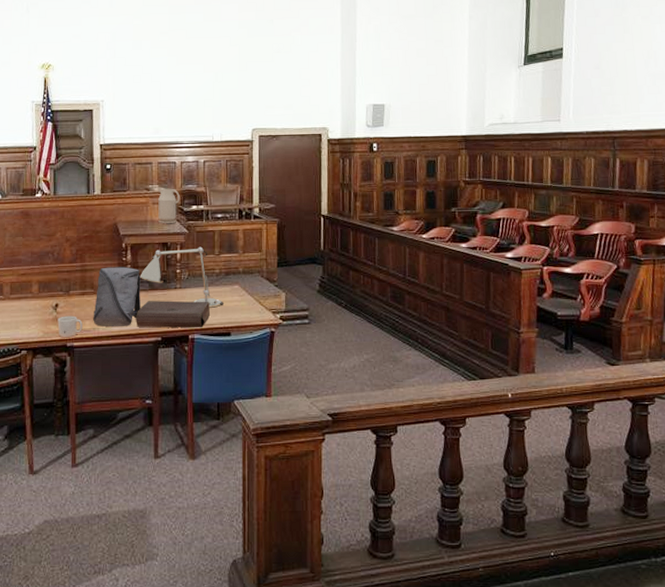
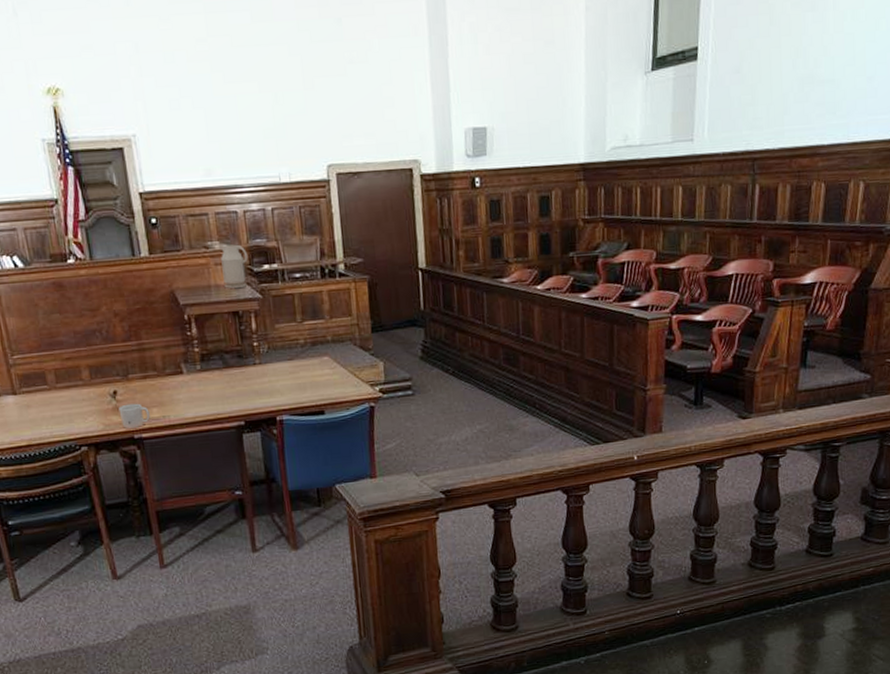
backpack: present [93,267,141,327] -> none [159,342,216,414]
briefcase: present [136,300,210,328] -> none [211,376,298,412]
desk lamp: present [139,246,223,308] -> none [210,313,313,384]

